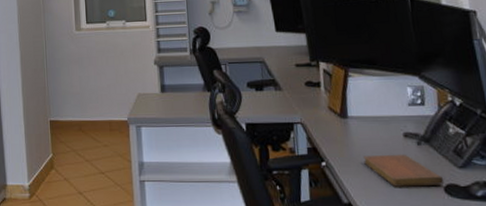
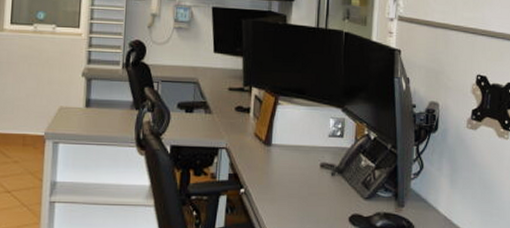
notebook: present [363,154,444,187] -> none [280,183,350,216]

